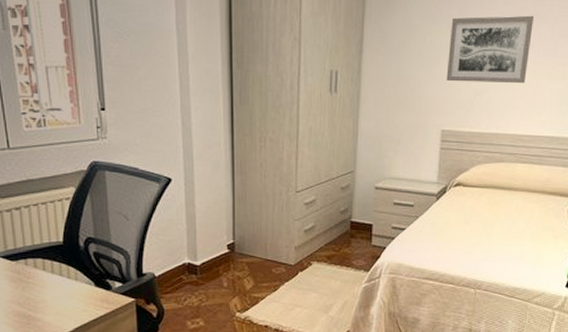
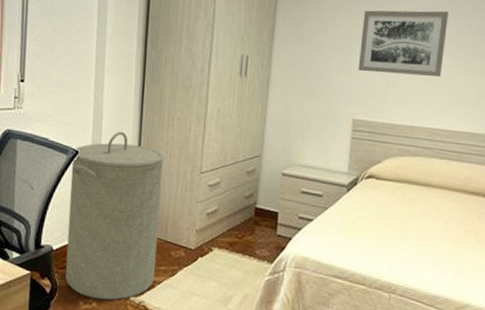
laundry hamper: none [166,156,260,319] -> present [65,131,165,301]

